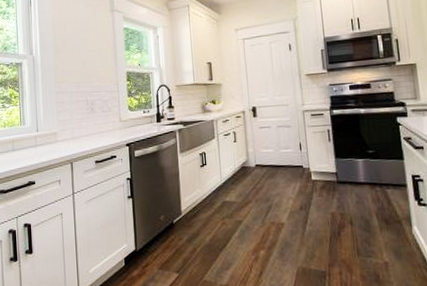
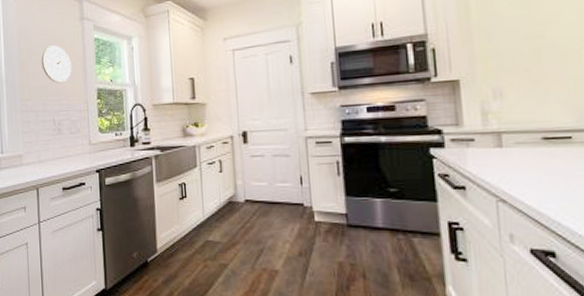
wall clock: none [75,33,103,68] -> present [41,45,72,84]

